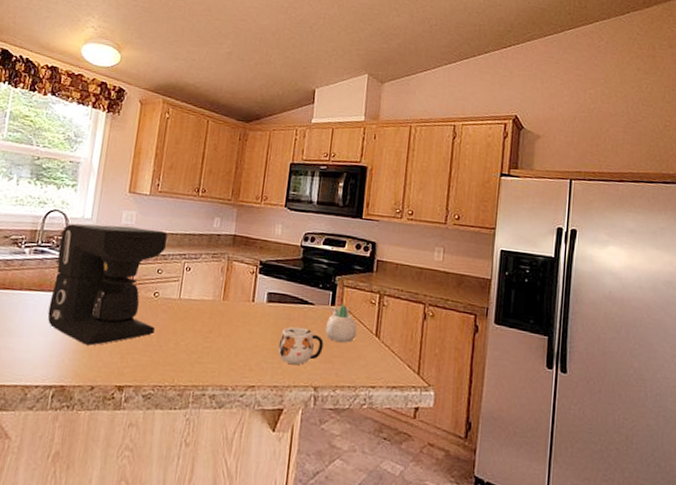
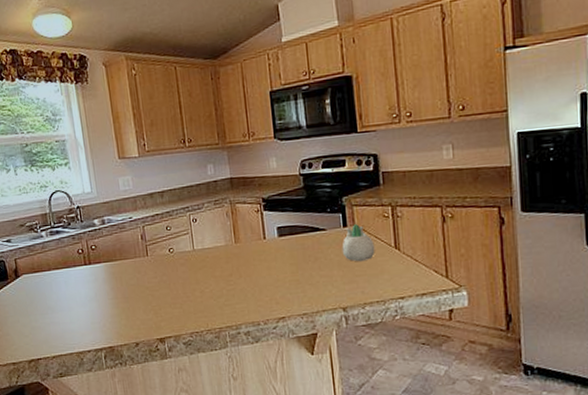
coffee maker: present [47,223,167,346] -> none [69,189,178,308]
mug: present [278,326,324,365] -> none [299,254,344,291]

